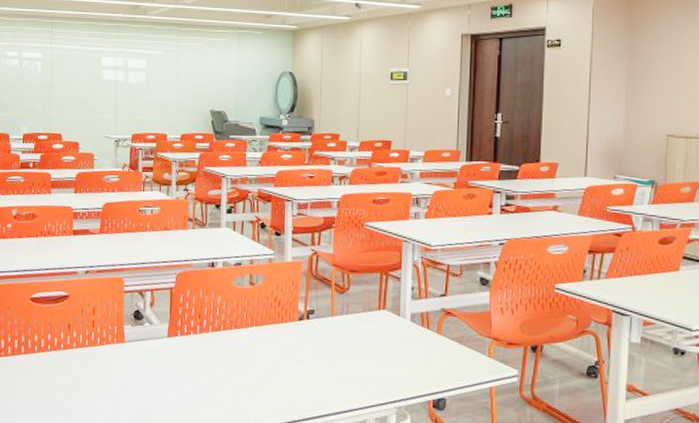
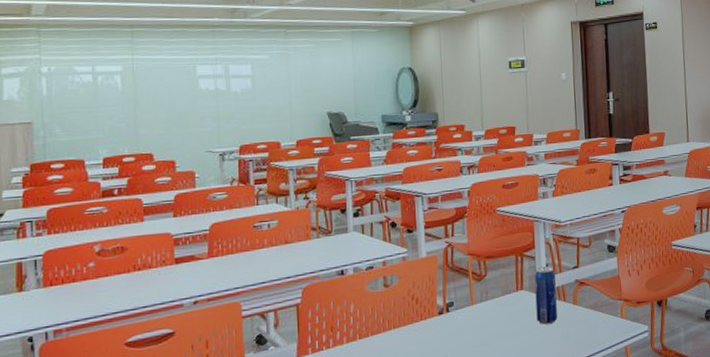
beverage can: none [397,289,421,349] -> present [534,266,558,324]

